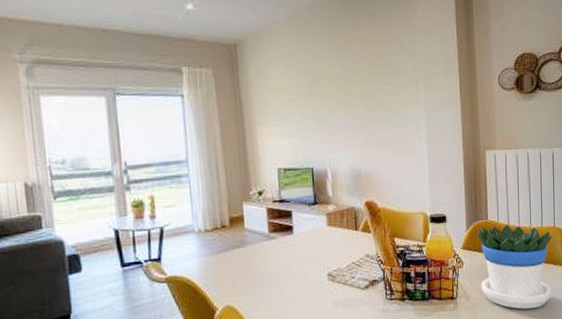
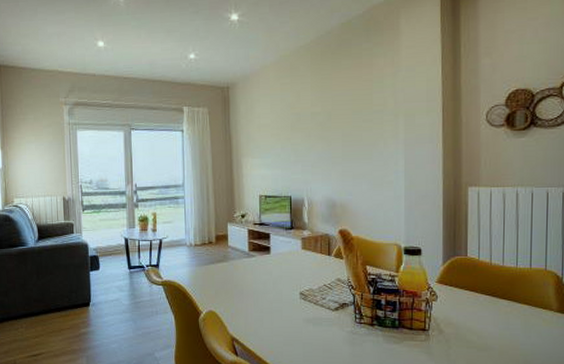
flowerpot: present [477,224,552,310] -> none [454,263,542,352]

